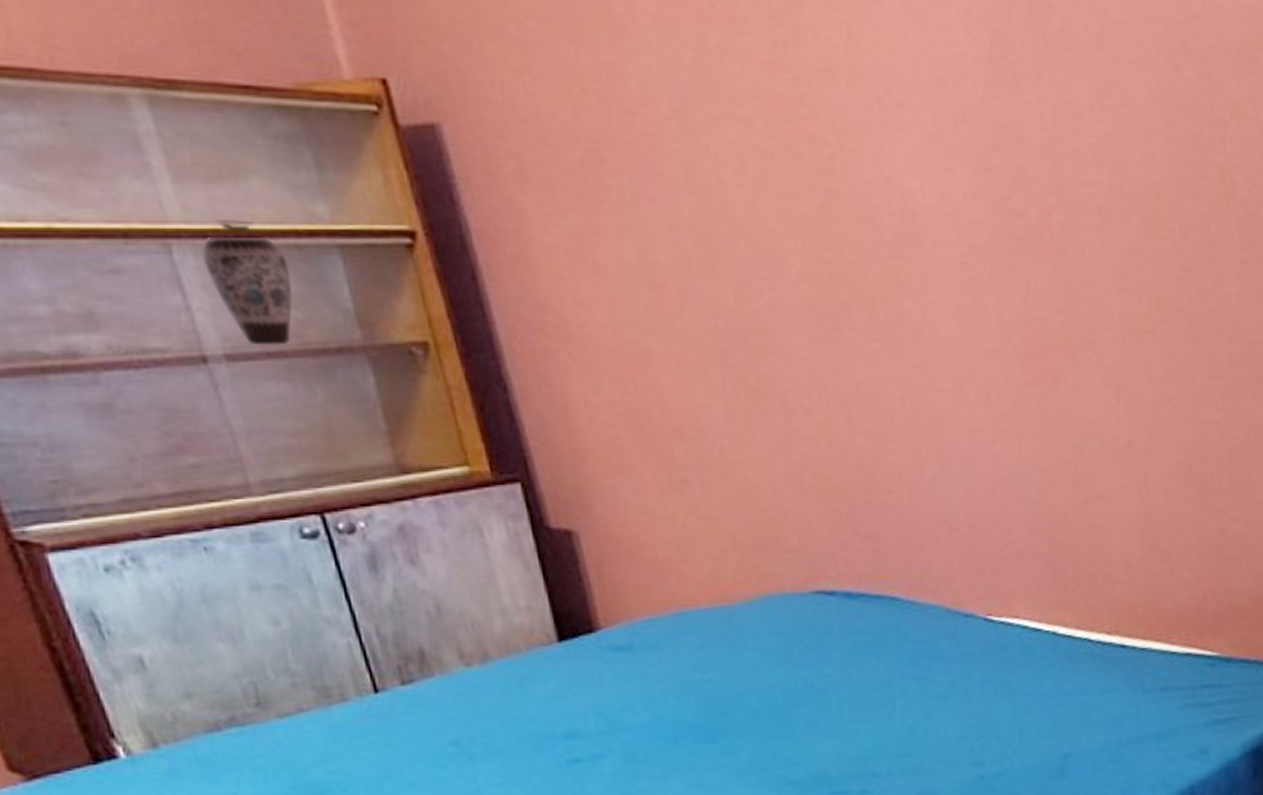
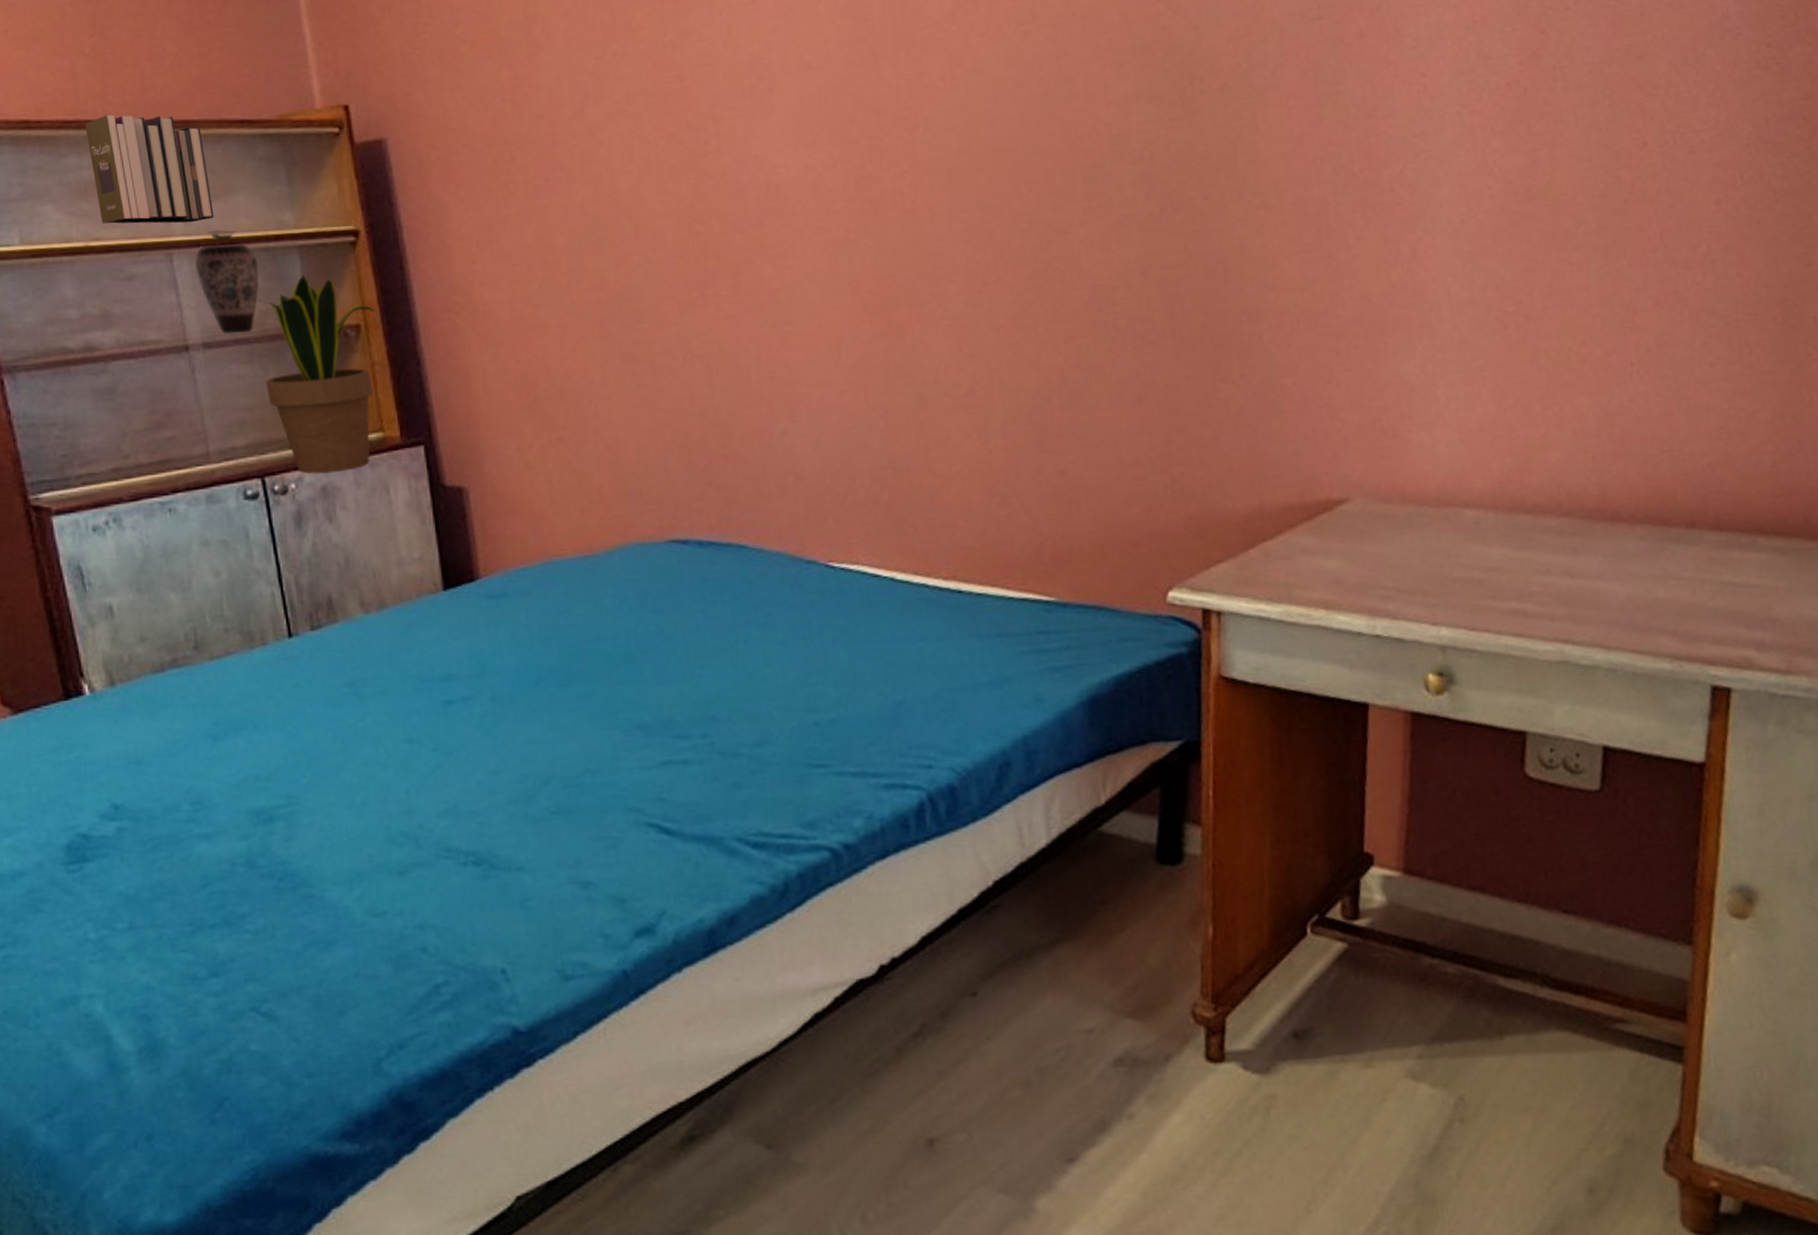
books: none [26,63,222,208] -> present [85,114,214,224]
potted plant: none [307,280,456,513] -> present [266,275,376,475]

